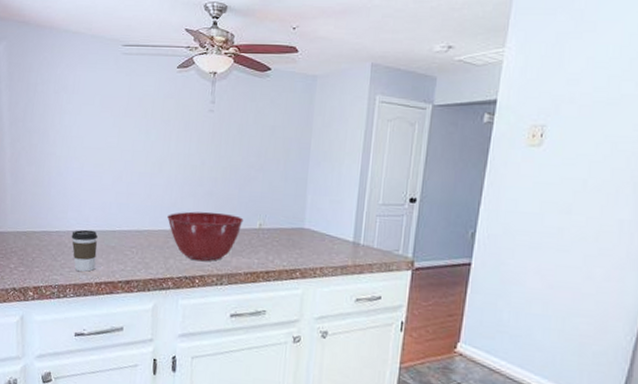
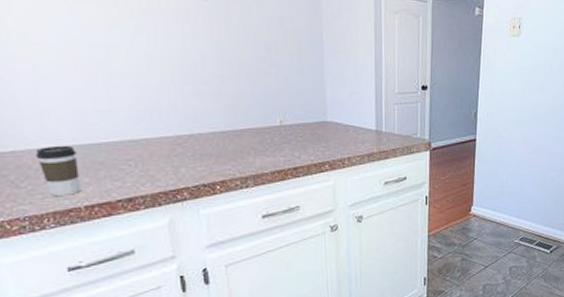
mixing bowl: present [167,211,244,262] -> none [169,112,262,166]

